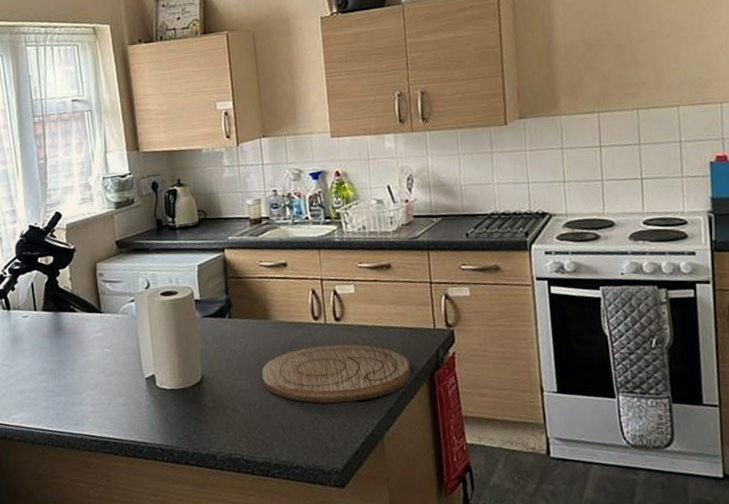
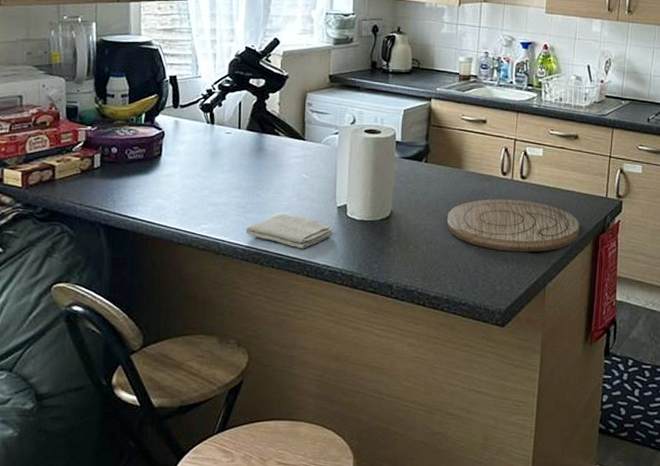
washcloth: none [57,392,145,428] -> present [246,213,333,249]

